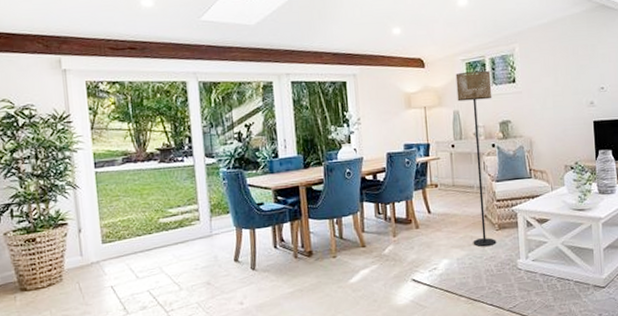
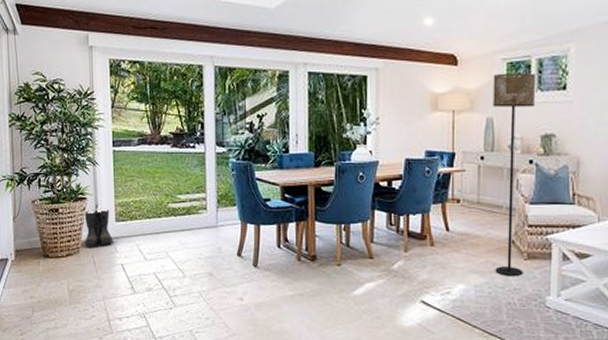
boots: none [66,231,101,275] -> present [84,208,113,248]

